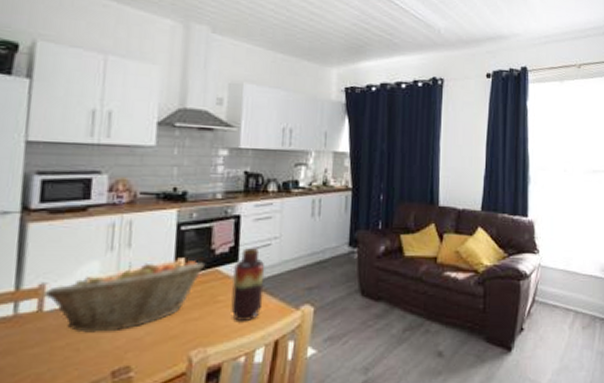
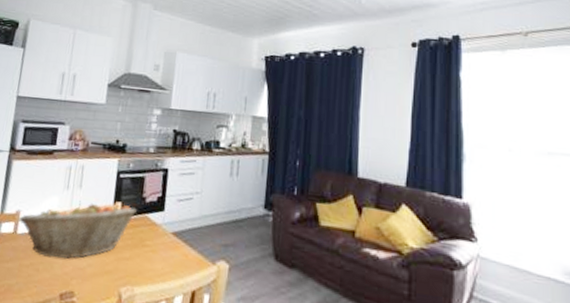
vase: present [231,248,265,321] -> none [156,199,187,268]

